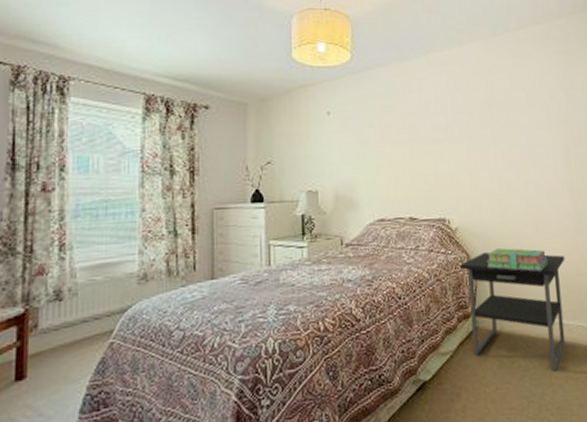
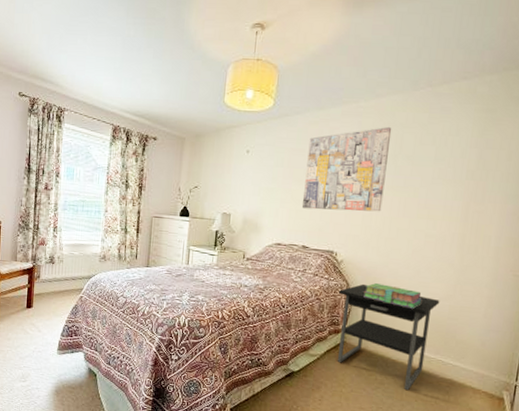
wall art: none [397,74,487,173] -> present [302,126,392,212]

